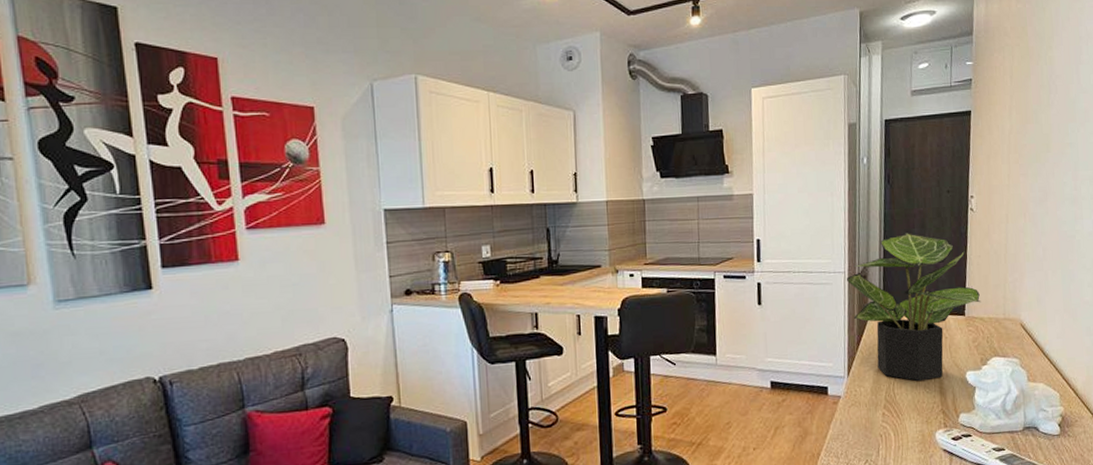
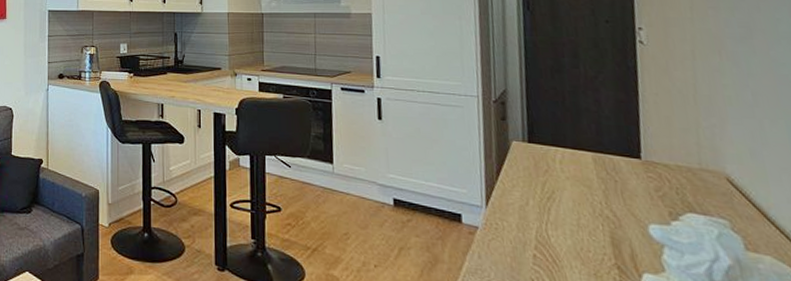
potted plant: present [847,232,981,381] -> none [481,60,664,227]

